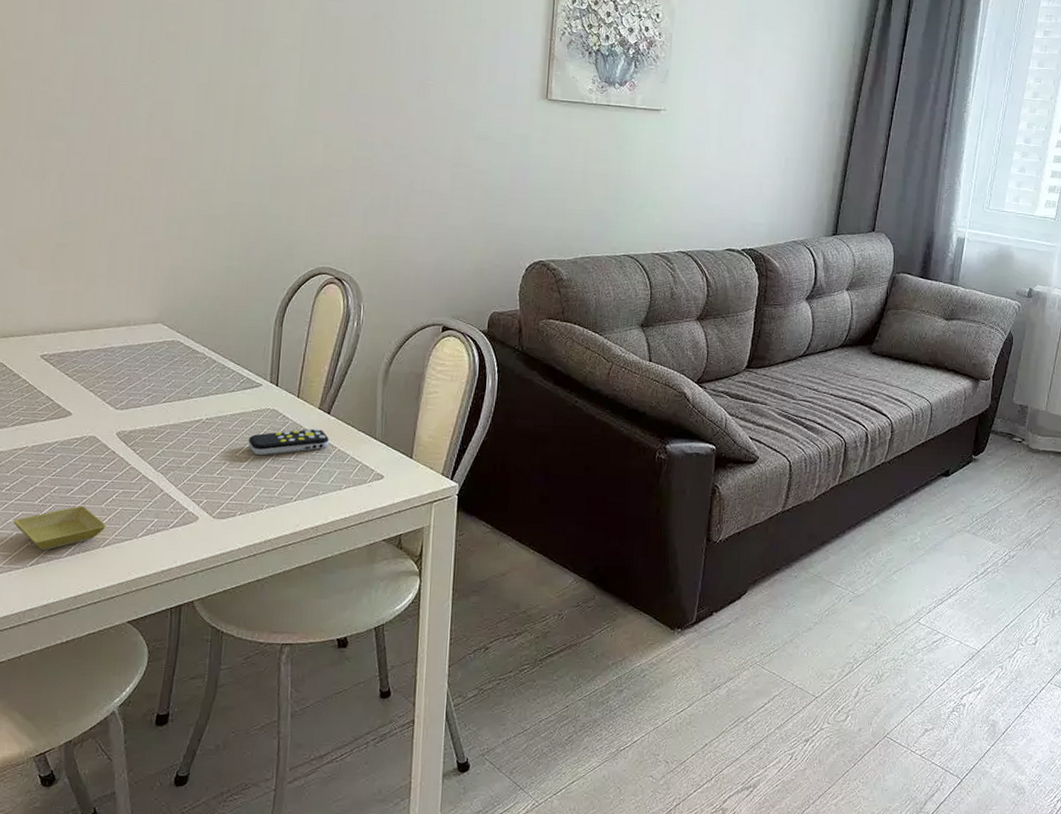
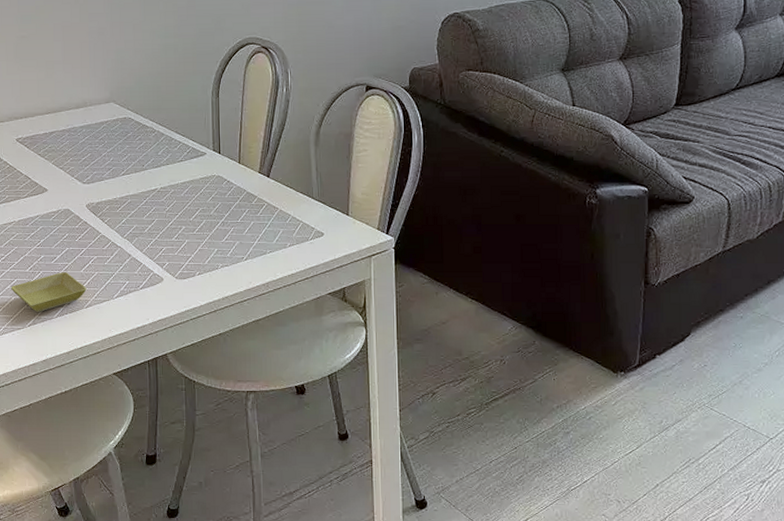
remote control: present [248,428,329,455] -> none [199,191,271,219]

